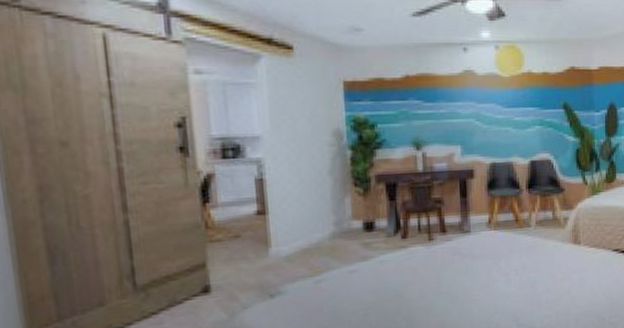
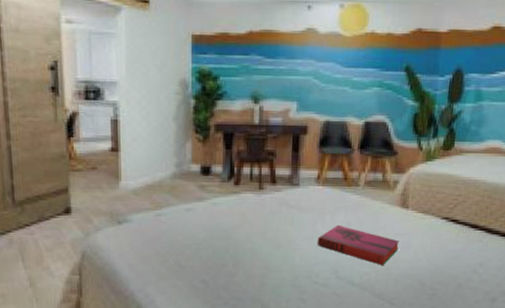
hardback book: none [494,269,575,306] -> present [317,224,399,265]

